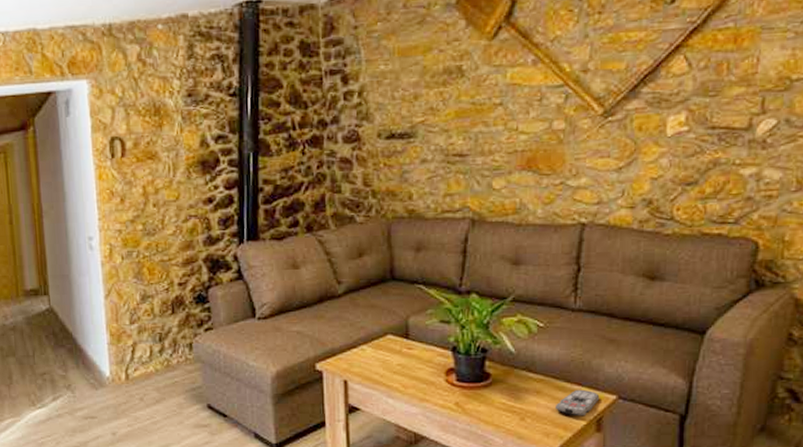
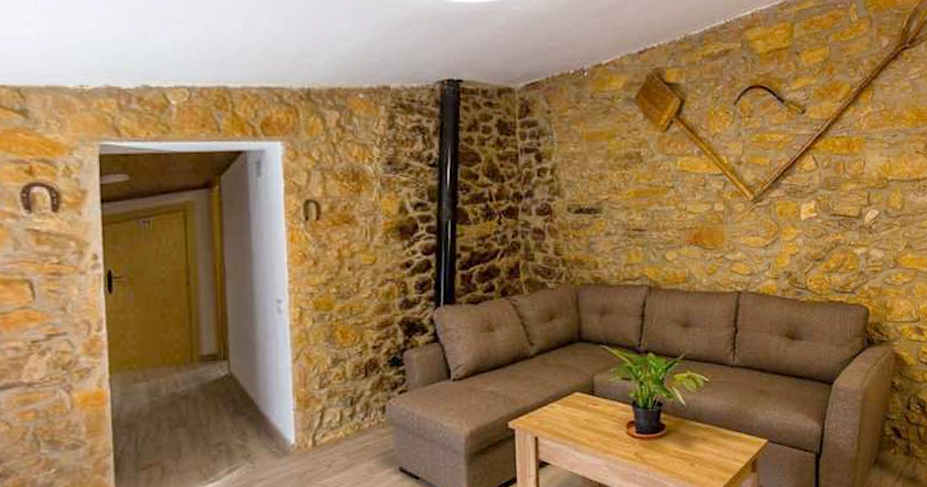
remote control: present [554,389,600,417] -> none [718,435,754,460]

